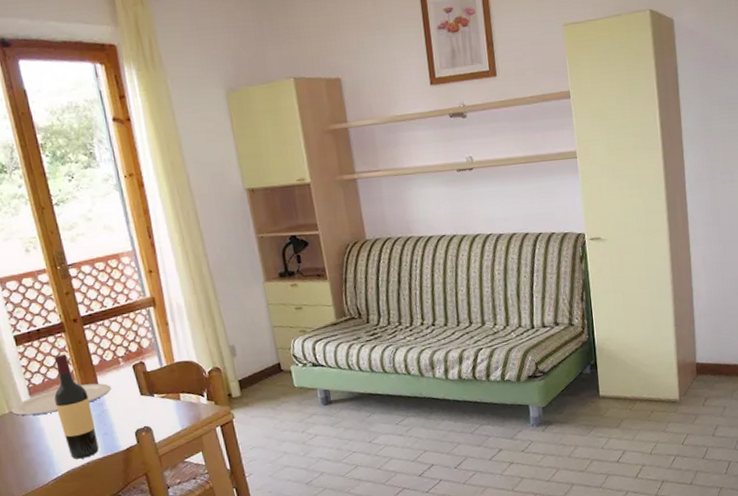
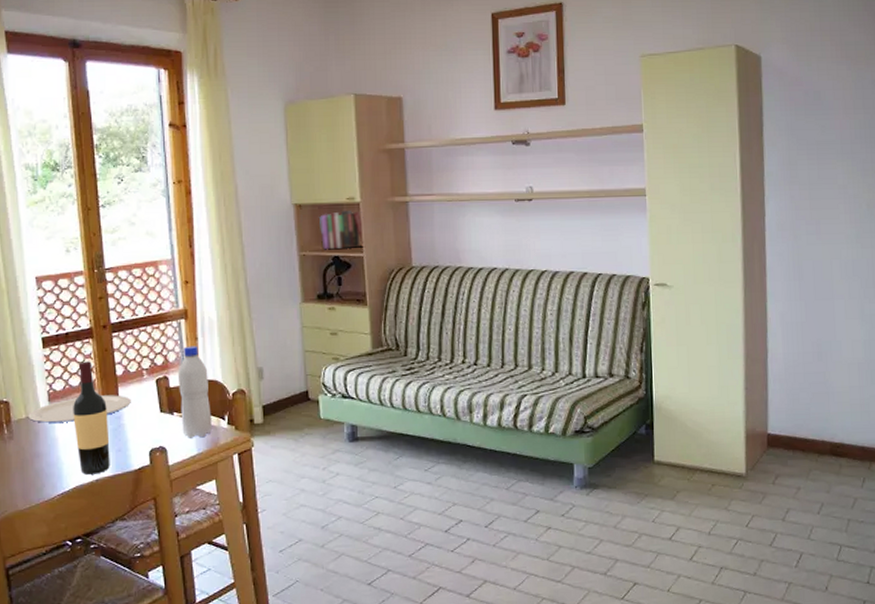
water bottle: none [153,330,193,418] -> present [177,346,212,440]
books: none [273,190,320,231] -> present [319,209,366,250]

